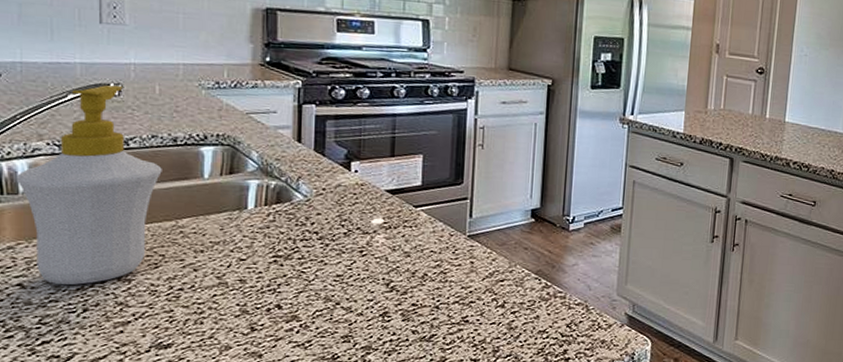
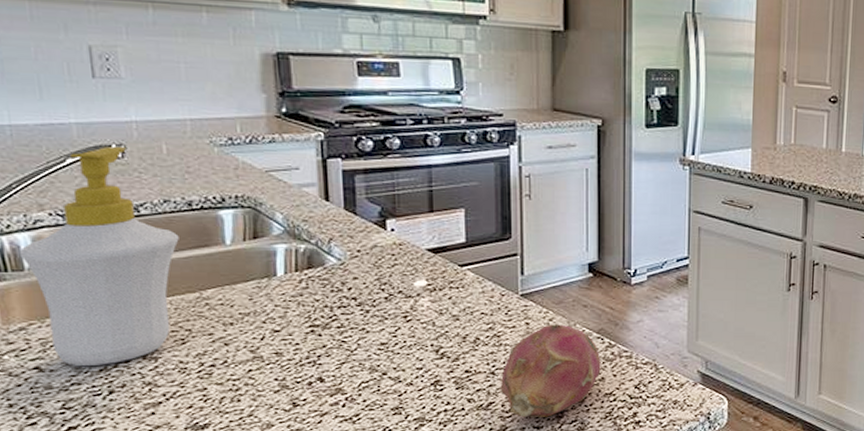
fruit: none [442,264,537,351] -> present [500,324,601,417]

